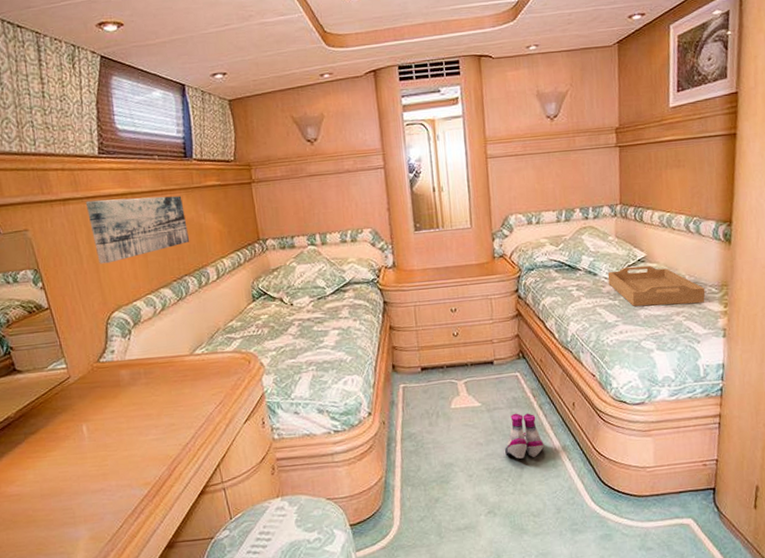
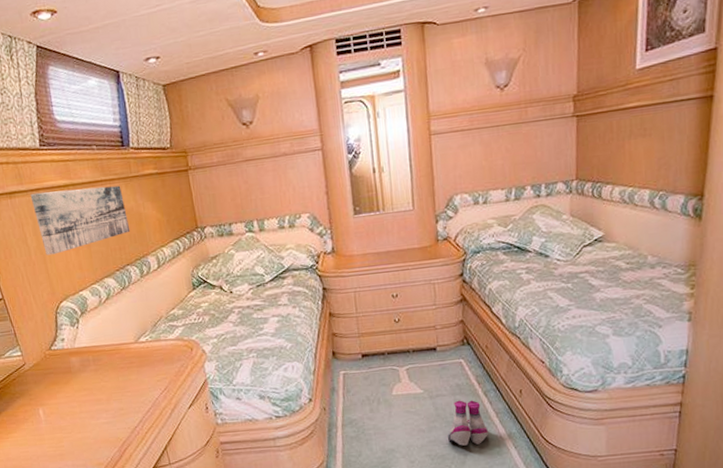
serving tray: present [607,265,706,307] -> none [560,245,670,290]

